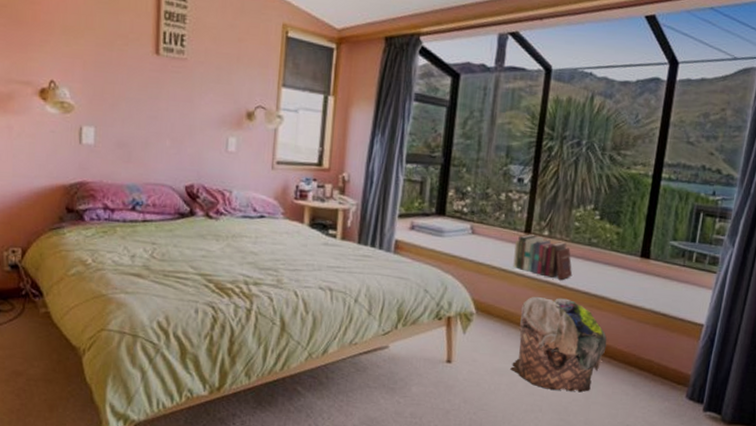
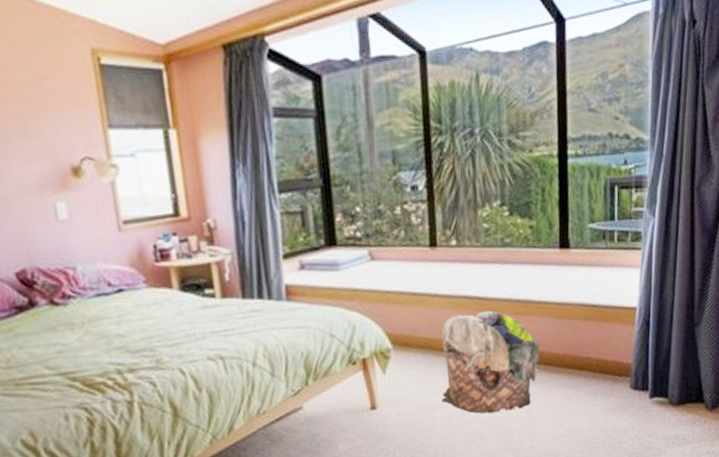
books: present [513,234,573,280] -> none [422,247,491,291]

